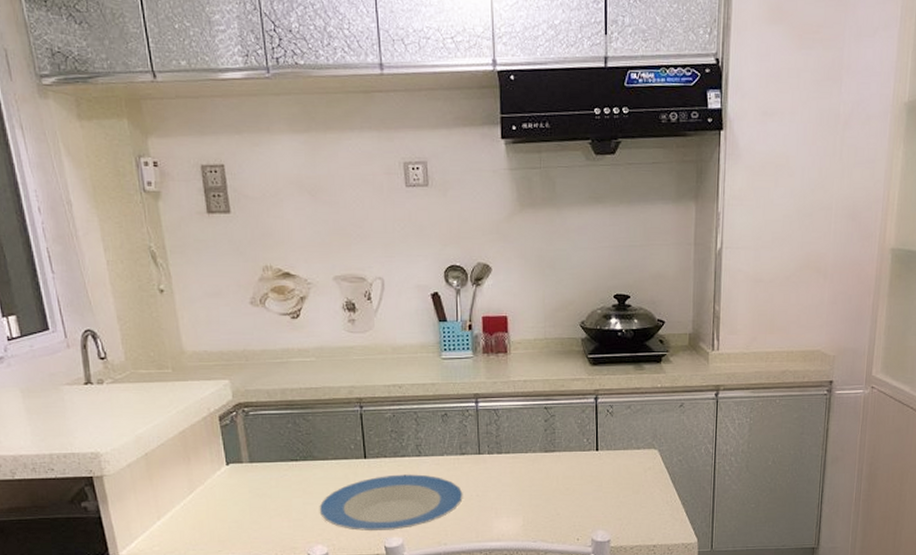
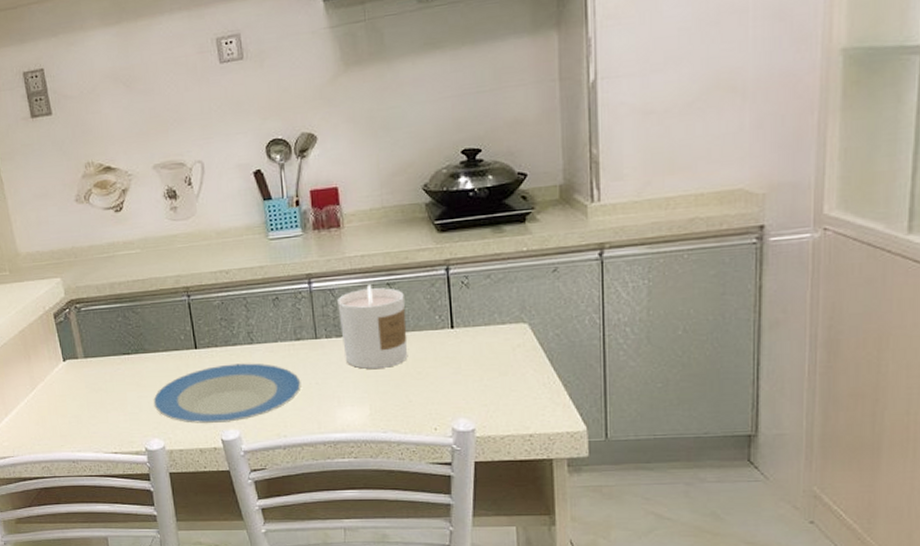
candle: none [501,407,559,483] -> present [338,284,408,369]

